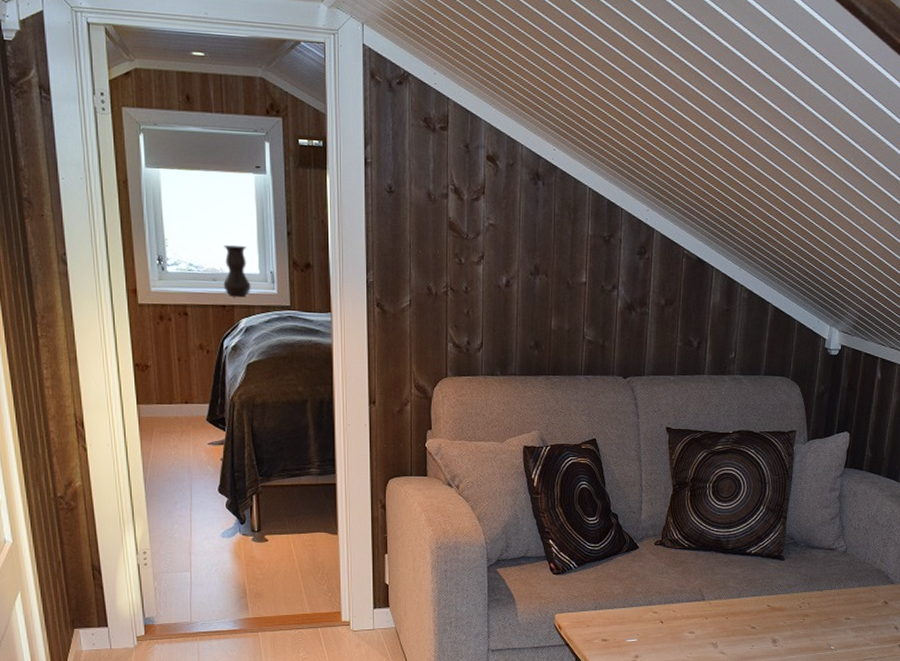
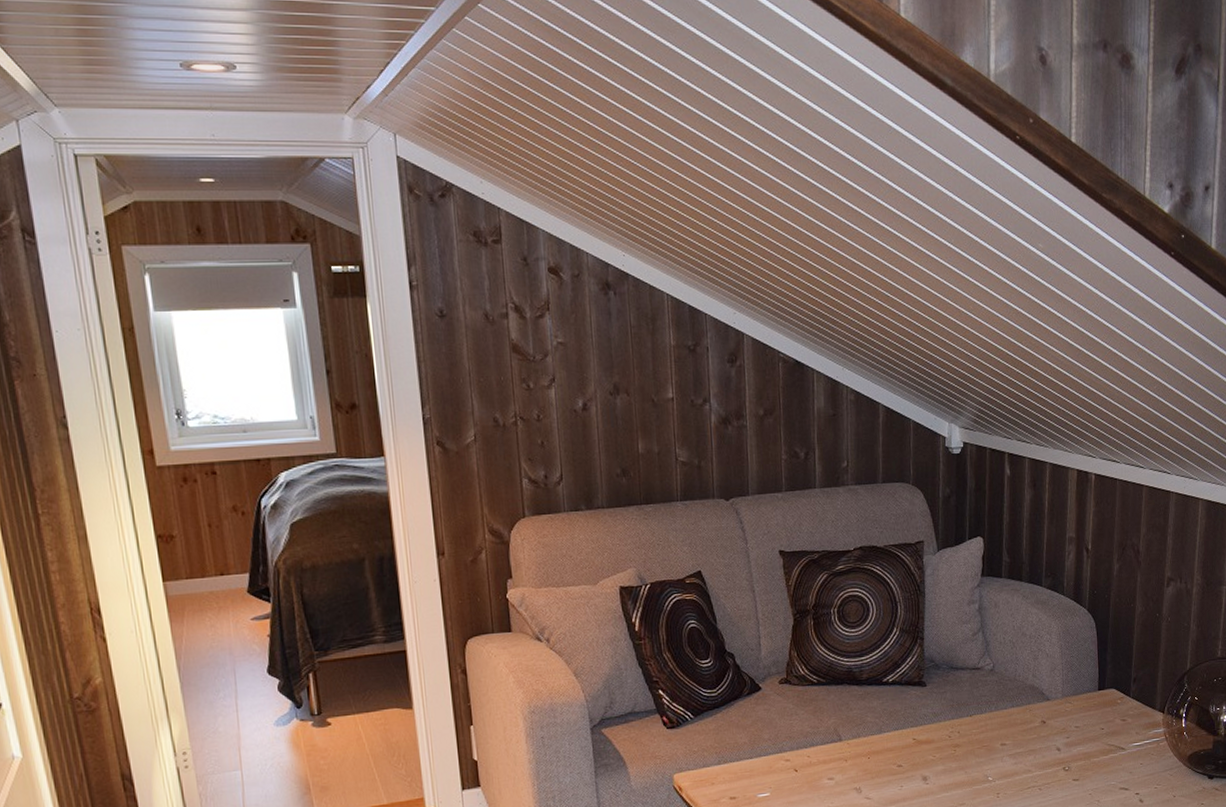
vase: present [223,245,251,298] -> none [253,390,289,450]

